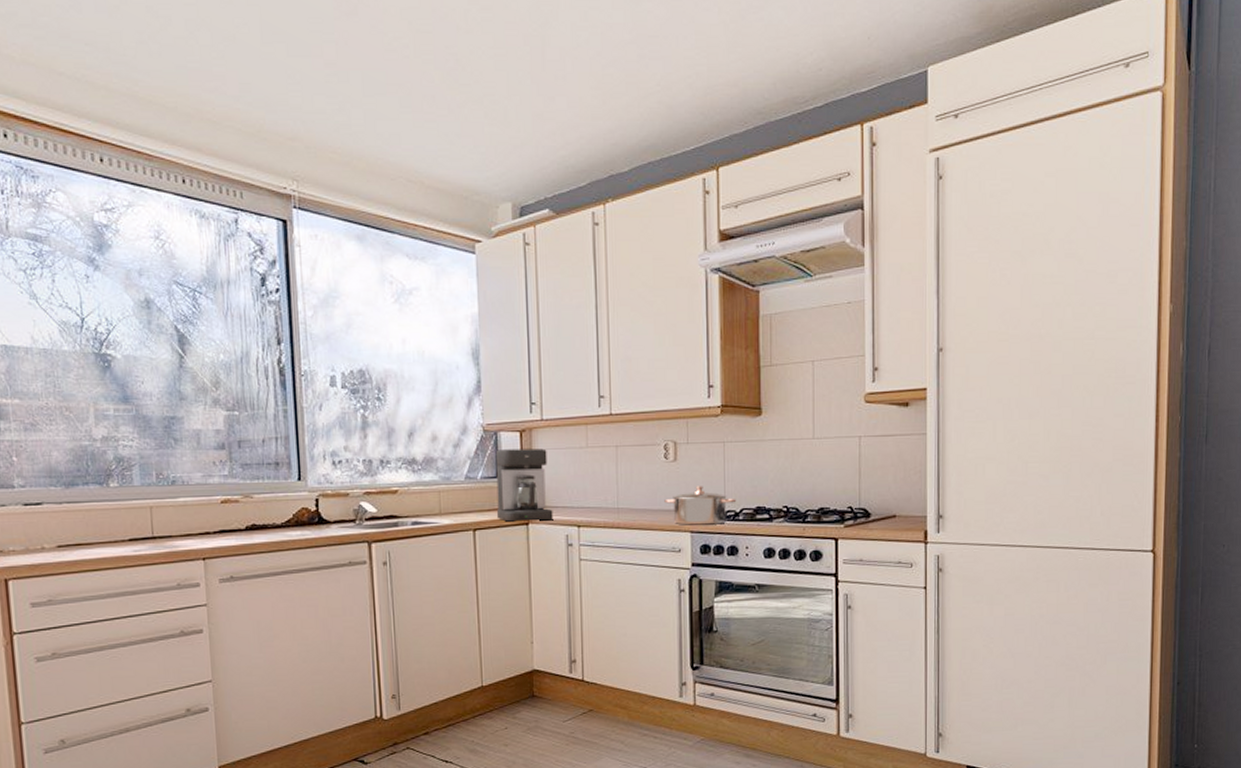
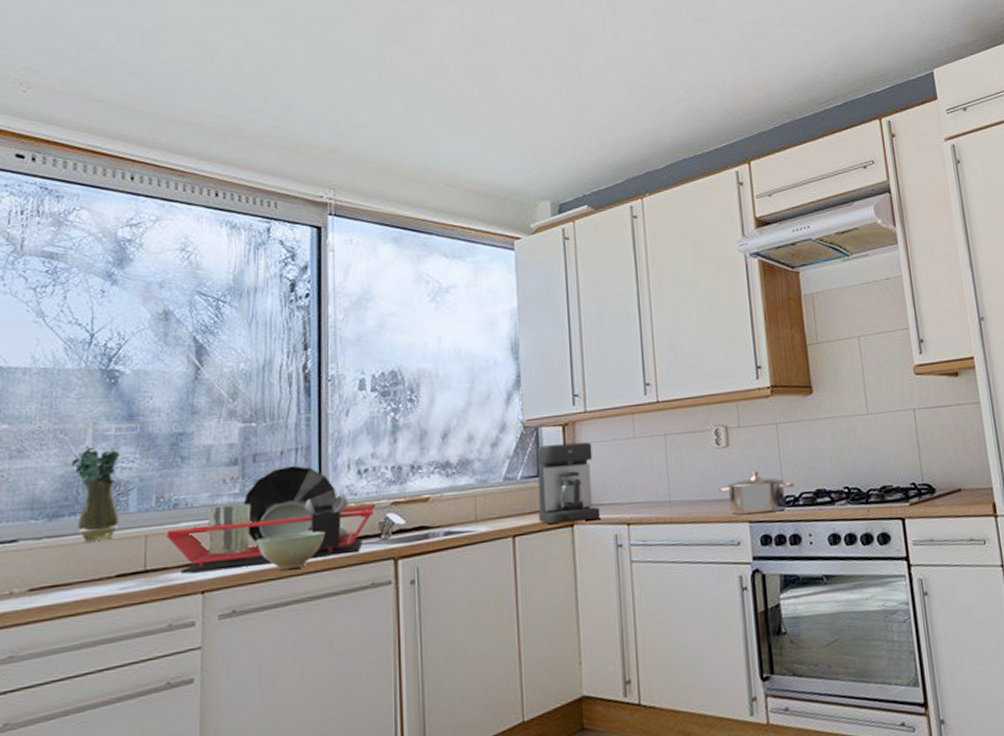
vase: none [79,423,126,510] -> present [71,445,120,543]
dish rack: none [168,453,349,542] -> present [166,465,374,574]
bowl: none [245,513,307,544] -> present [255,530,326,570]

